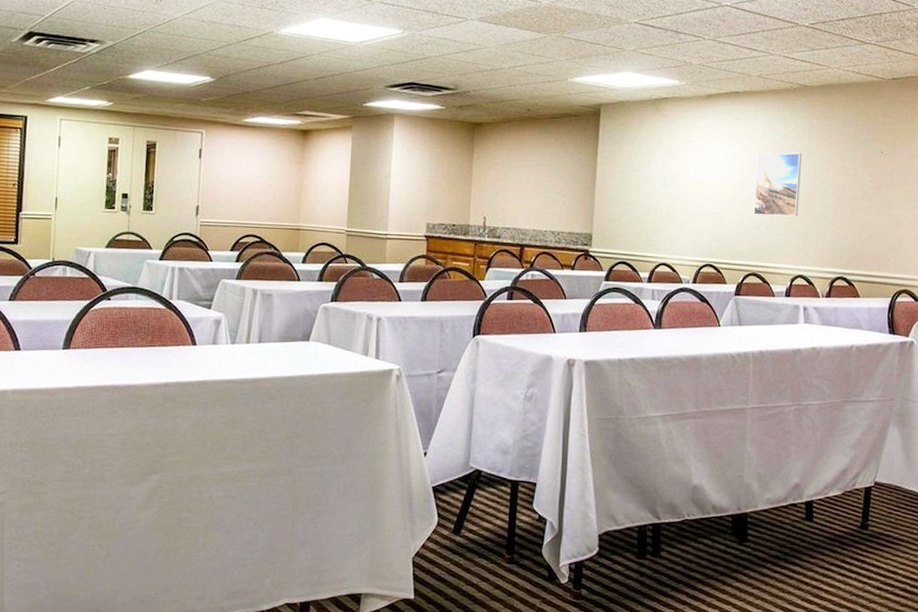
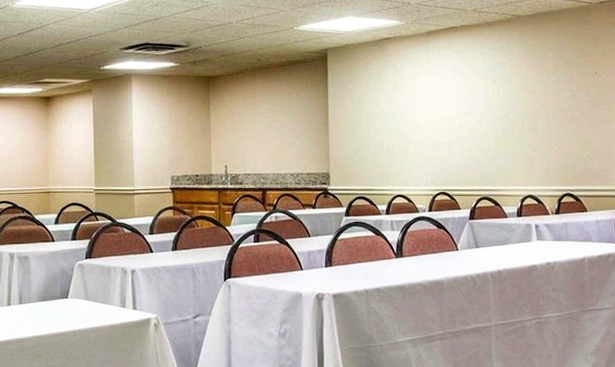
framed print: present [753,152,802,217] -> none [479,79,523,142]

